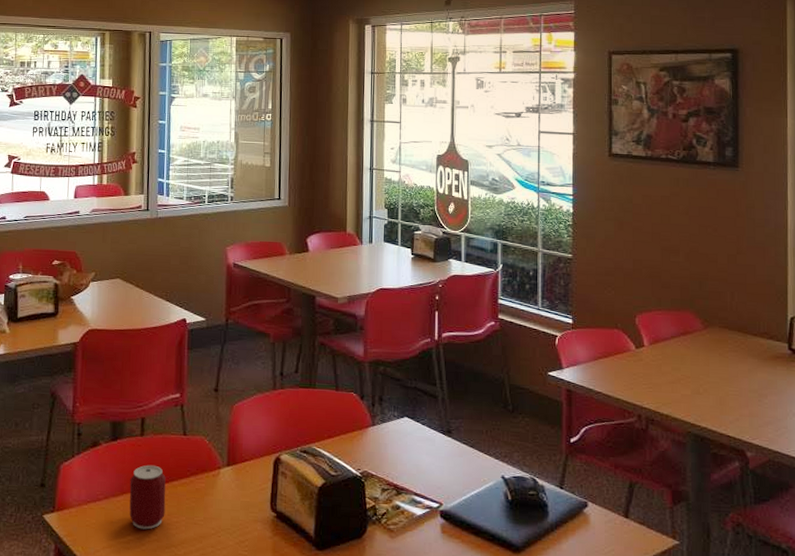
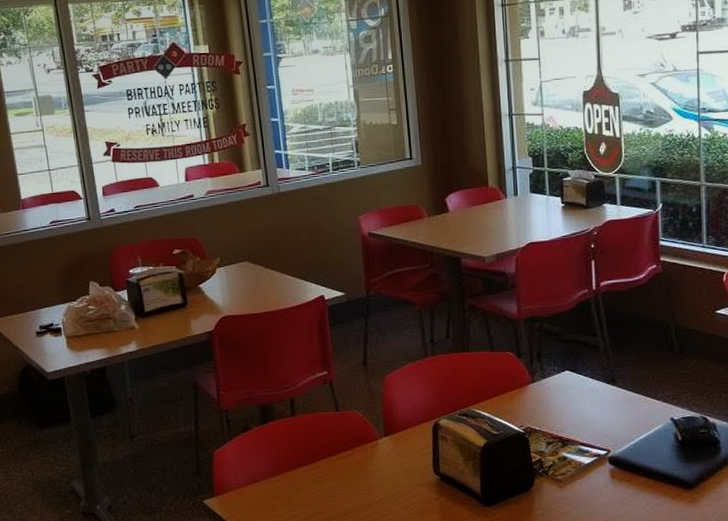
can: present [129,465,166,530] -> none [286,443,327,504]

